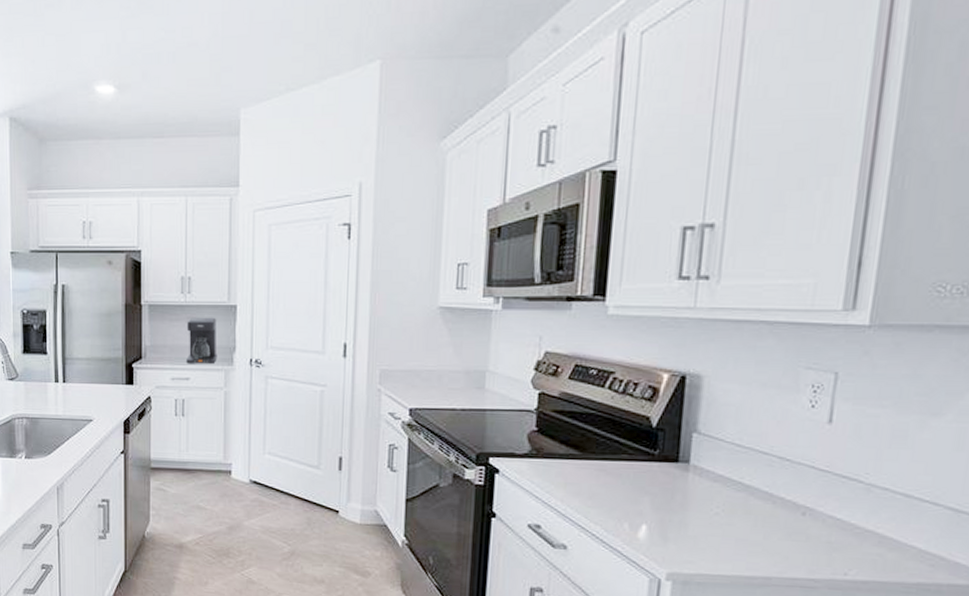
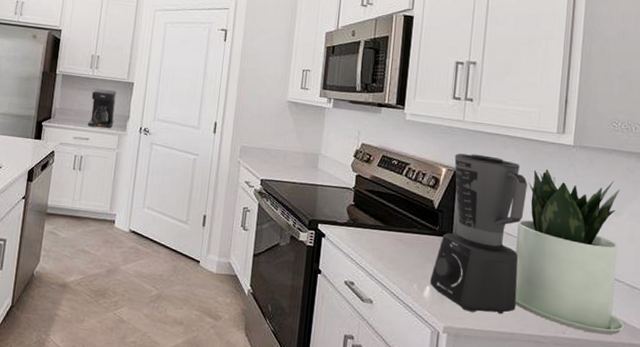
blender: none [647,351,794,555] -> present [430,153,528,314]
planter: none [771,361,945,575] -> present [515,168,625,335]

